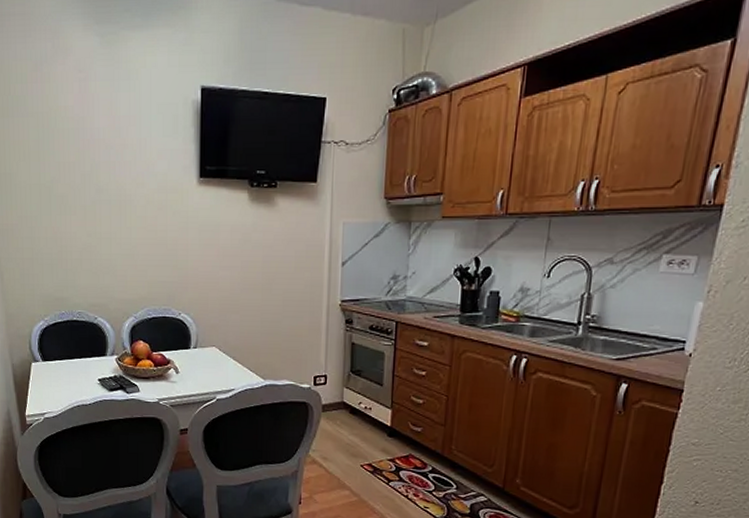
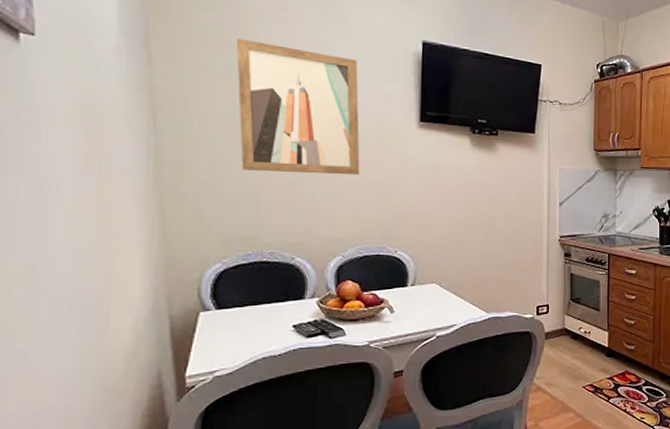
wall art: none [42,107,147,238] -> present [236,38,360,176]

